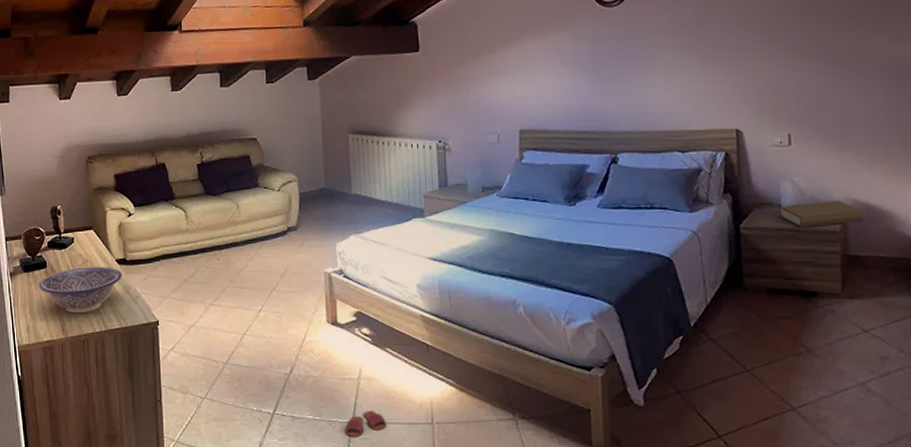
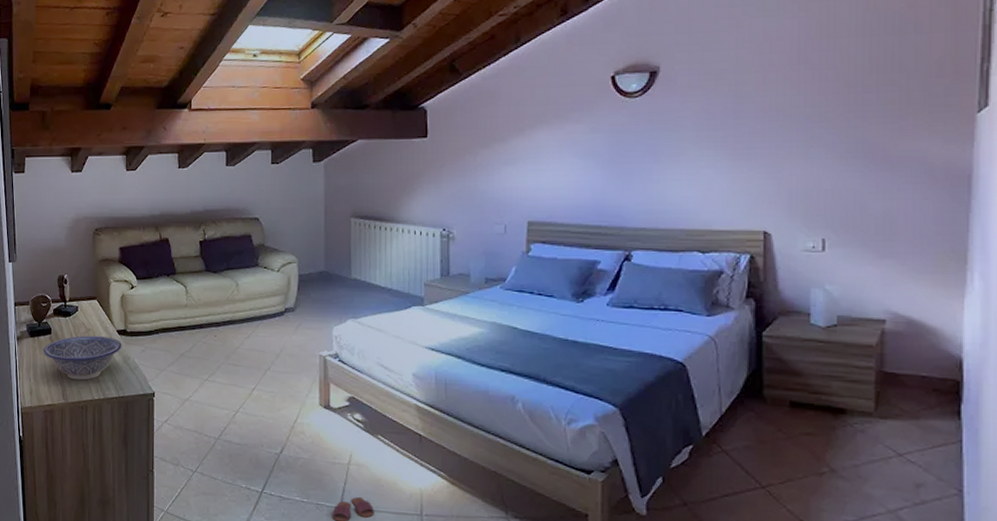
book: present [780,201,864,228] -> none [808,313,905,340]

